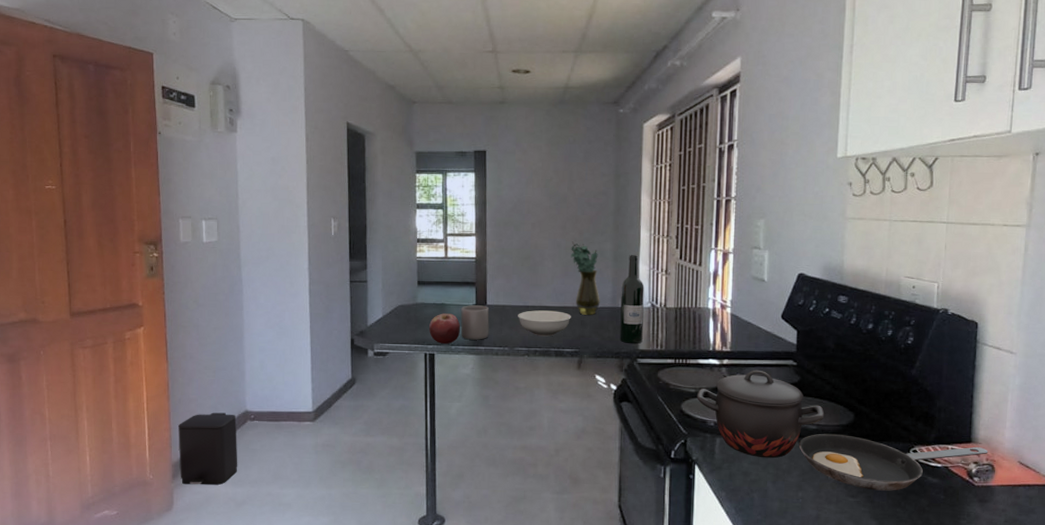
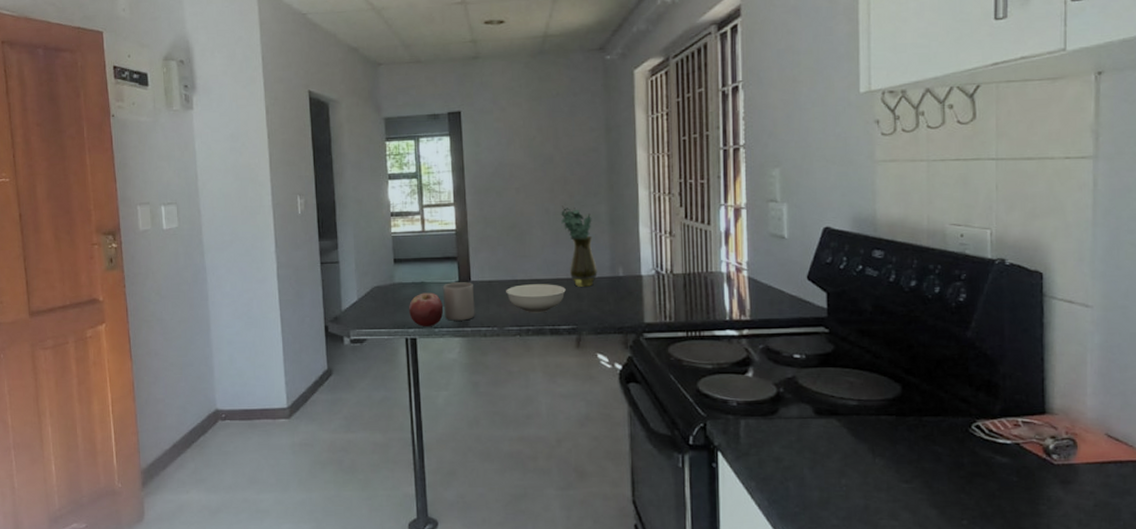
pedal bin: present [178,412,238,485] -> none [146,412,211,493]
wine bottle: present [620,255,644,343] -> none [620,217,648,316]
cooking pot: present [696,370,825,459] -> none [714,339,866,441]
frying pan: present [798,433,989,491] -> none [837,409,1068,474]

